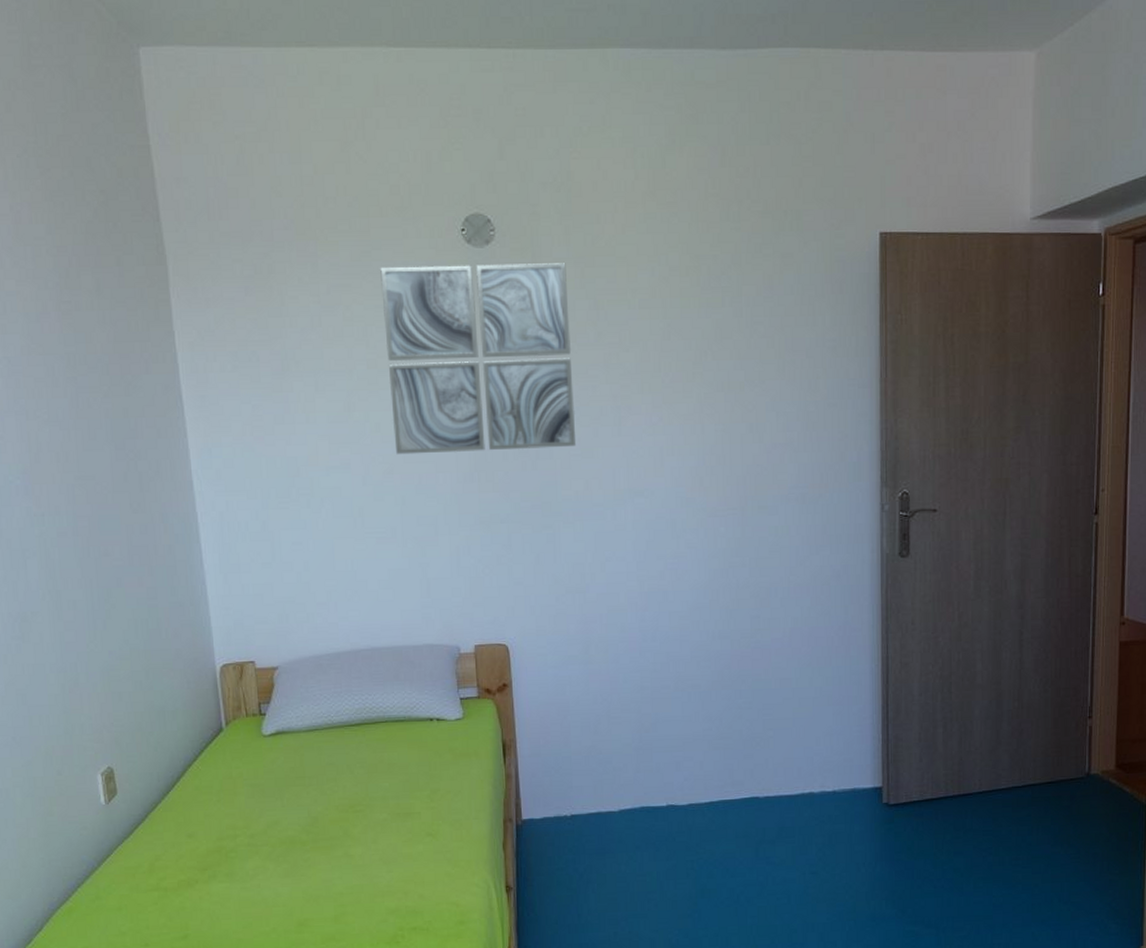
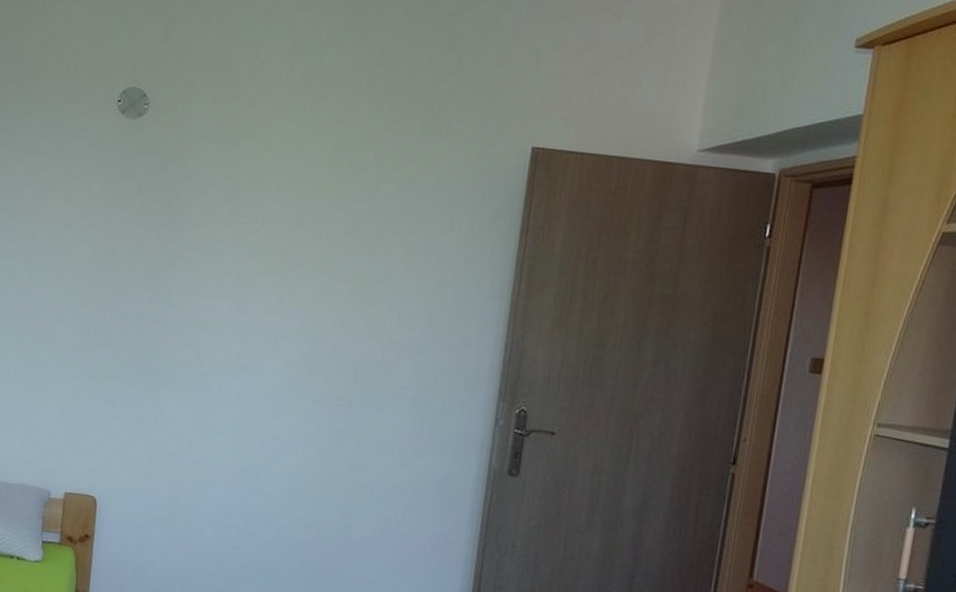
wall art: present [380,263,577,455] -> none [23,127,211,316]

